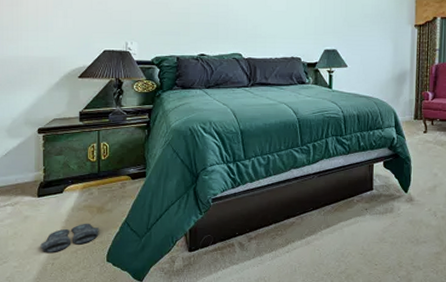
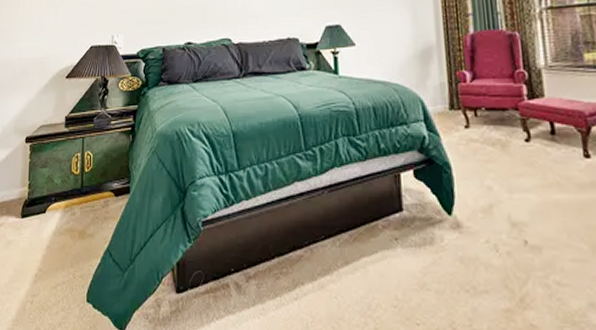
slippers: present [40,223,99,253] -> none [20,250,80,289]

